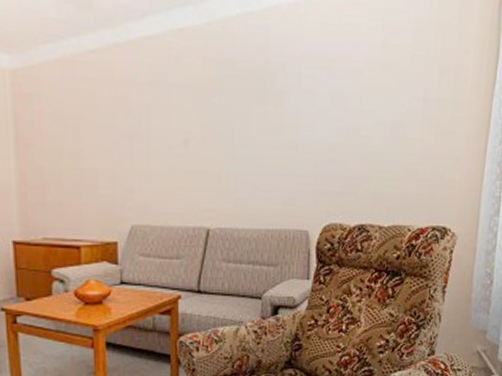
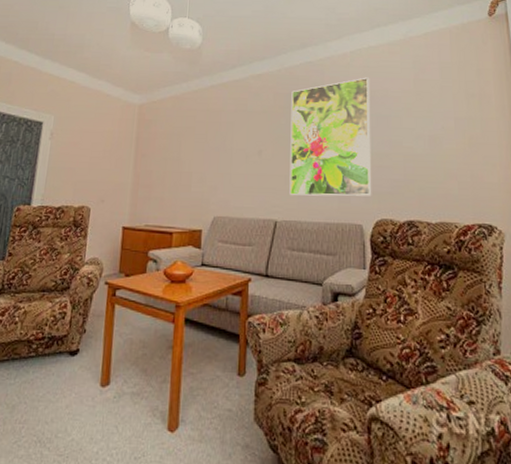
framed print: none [224,38,328,198] -> present [289,77,372,196]

